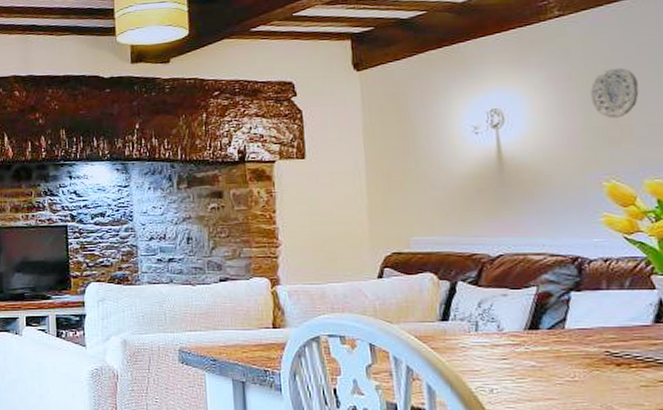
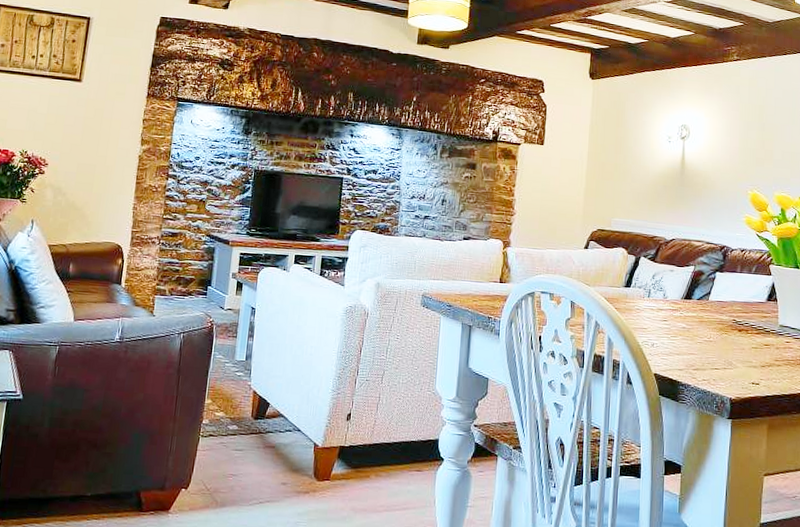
decorative plate: present [589,67,639,118] -> none [749,105,780,144]

